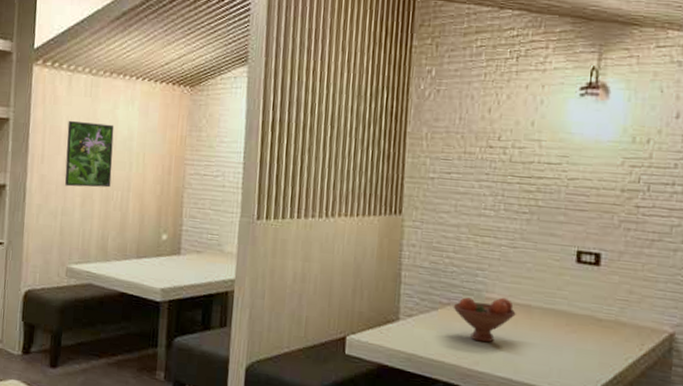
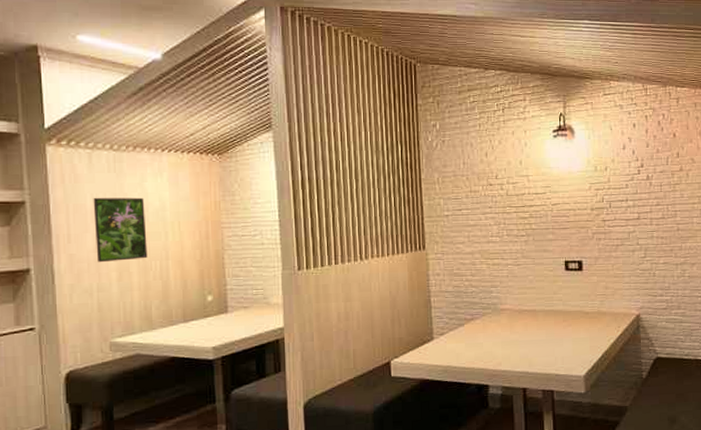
fruit bowl: present [453,297,516,343] -> none [476,307,525,346]

